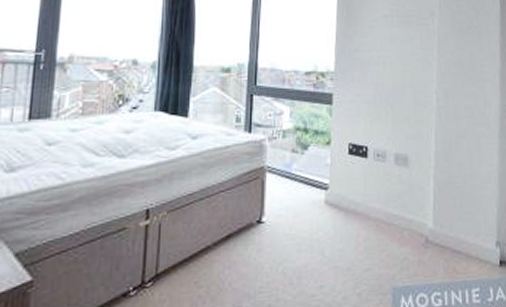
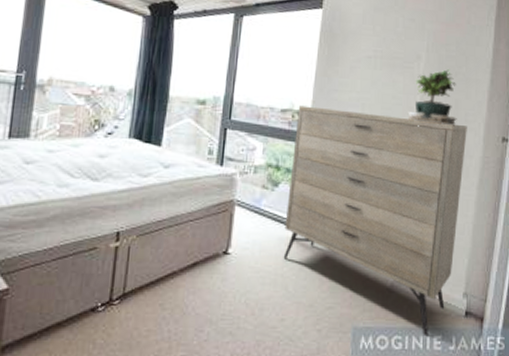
dresser: none [317,67,484,290] -> present [283,105,467,337]
potted plant: none [427,24,474,76] -> present [407,69,457,125]

